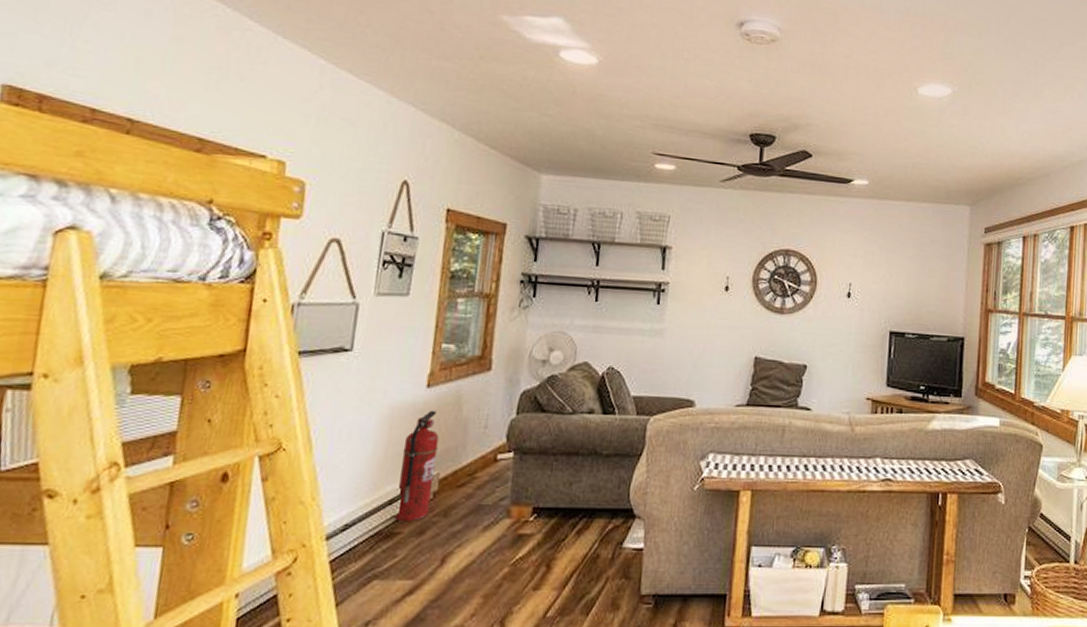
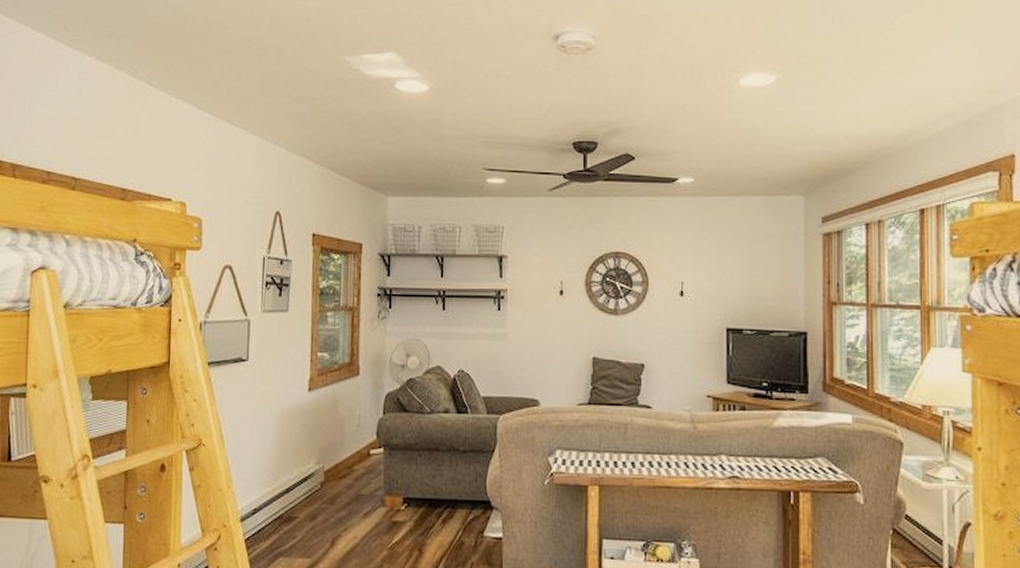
fire extinguisher: present [393,410,439,522] -> none [291,411,322,508]

